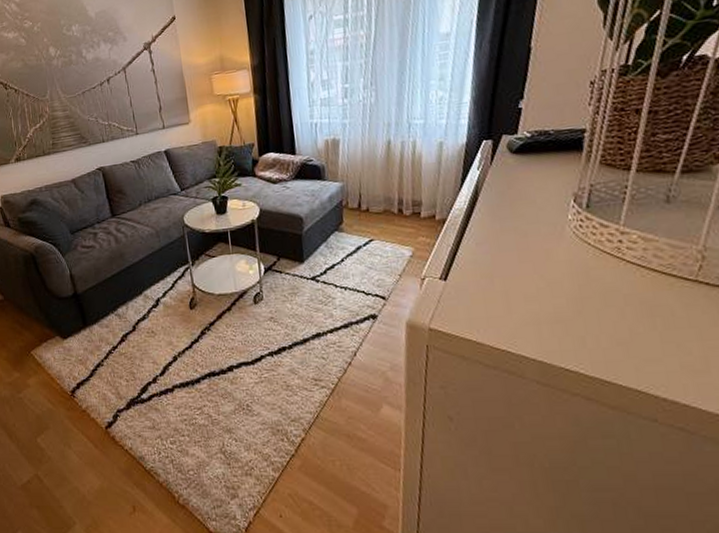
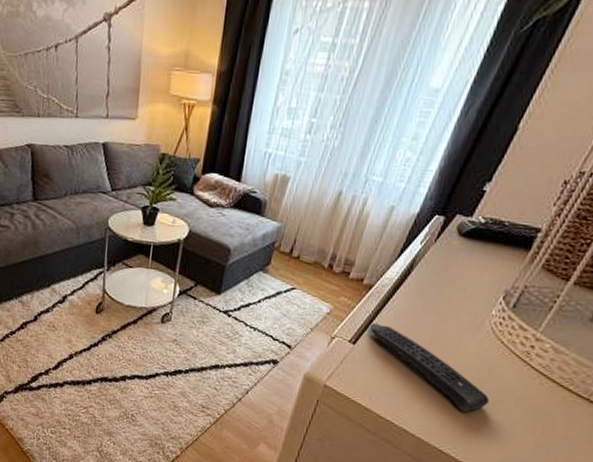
remote control: none [454,254,599,323] -> present [369,323,490,412]

